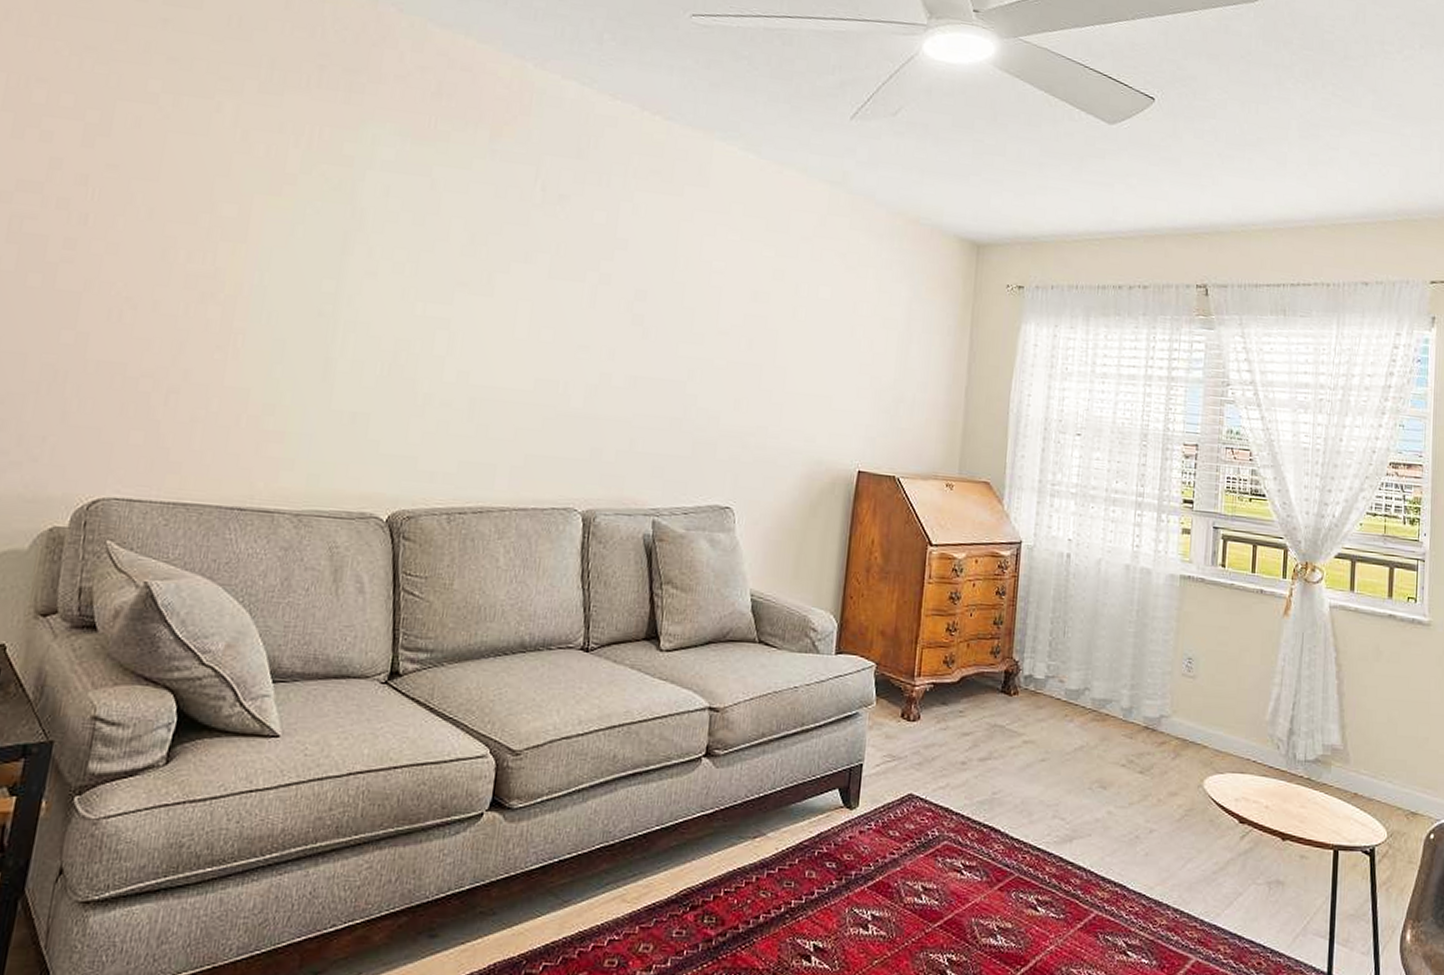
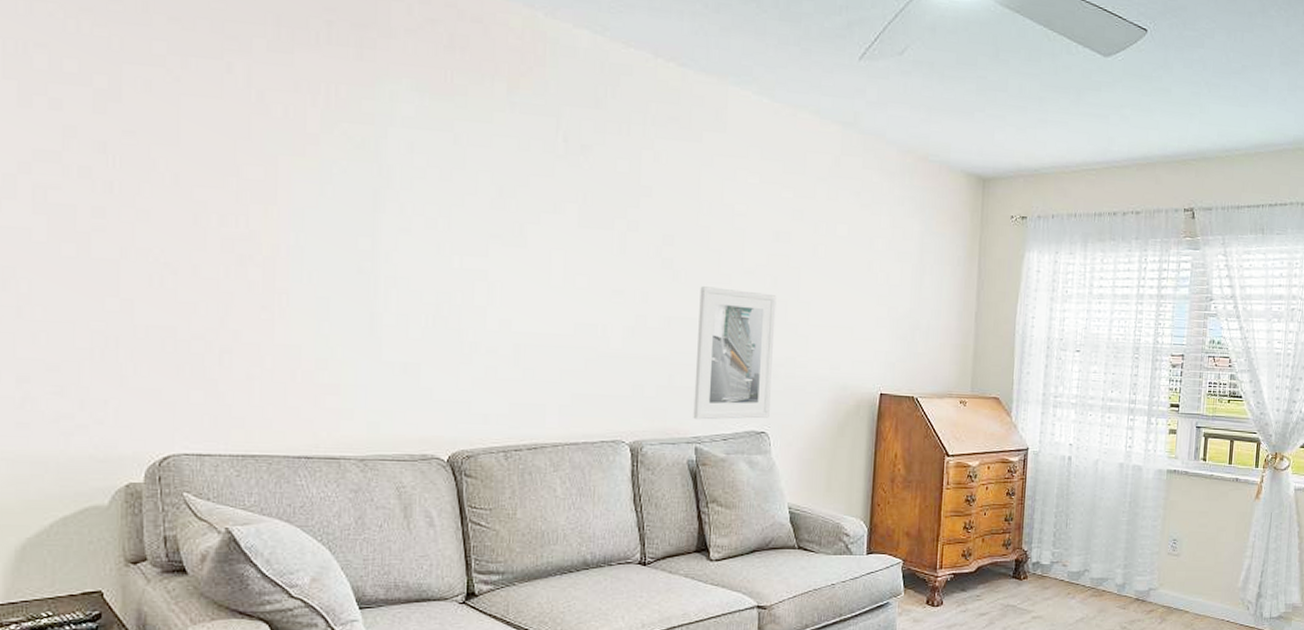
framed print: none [653,345,751,492] -> present [693,286,777,420]

